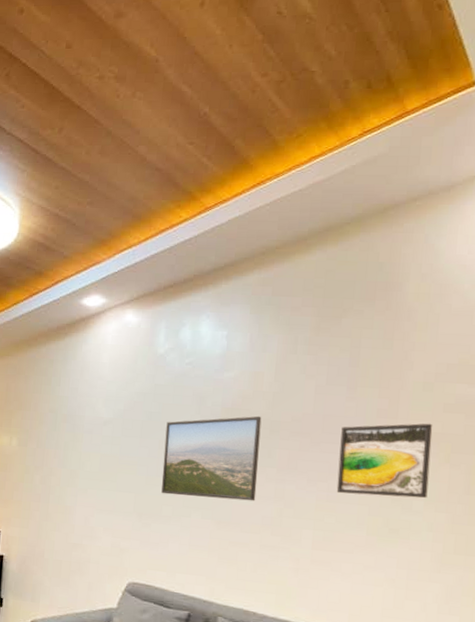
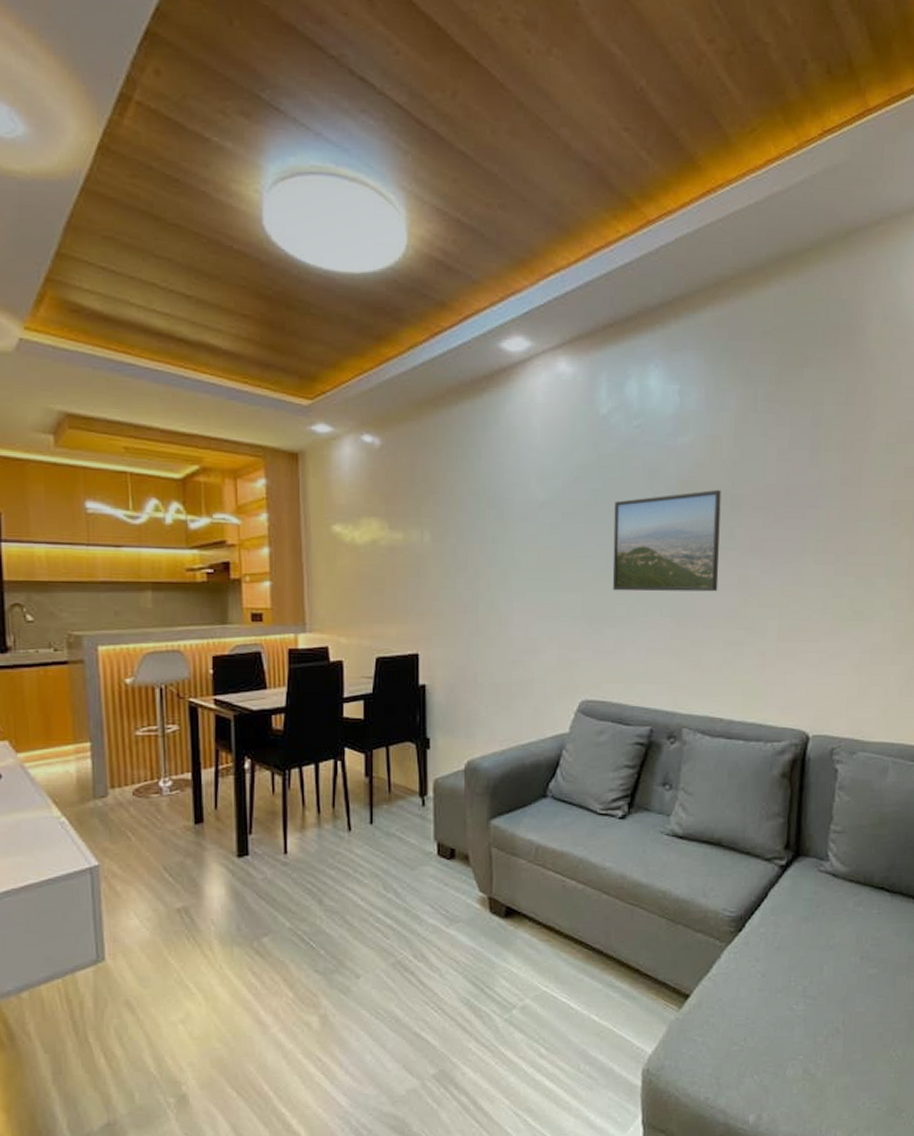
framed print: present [336,423,433,499] -> none [801,490,895,576]

